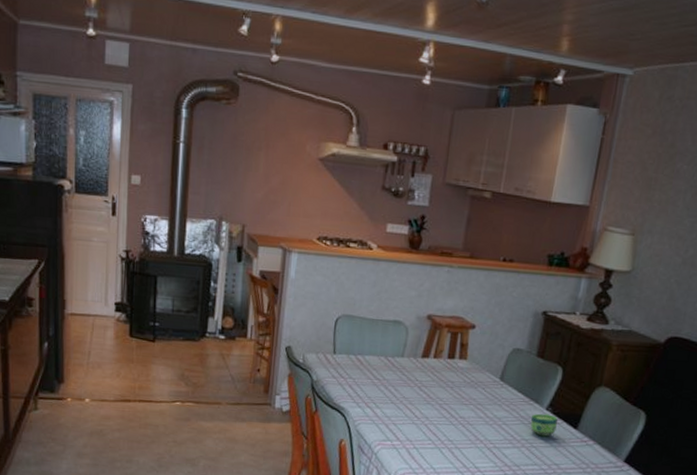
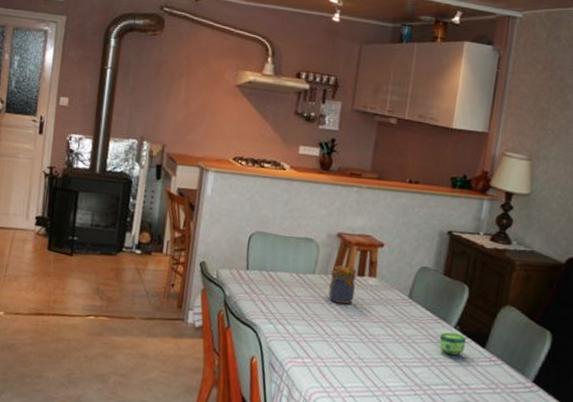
jar: none [418,348,446,387] -> present [328,265,356,304]

